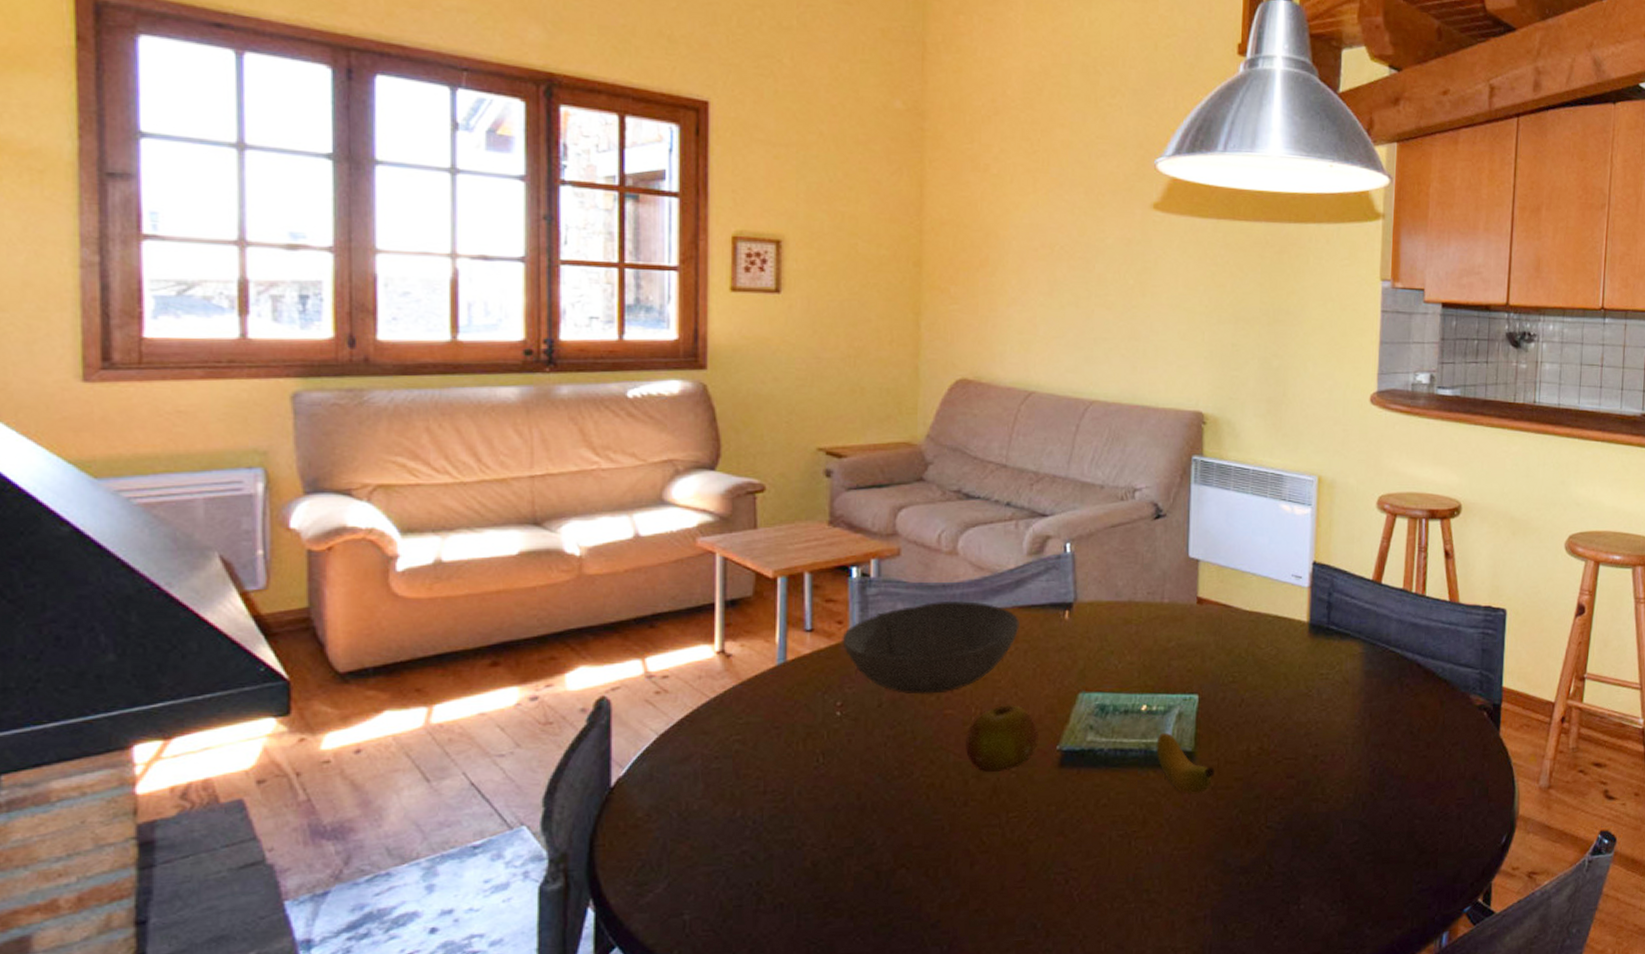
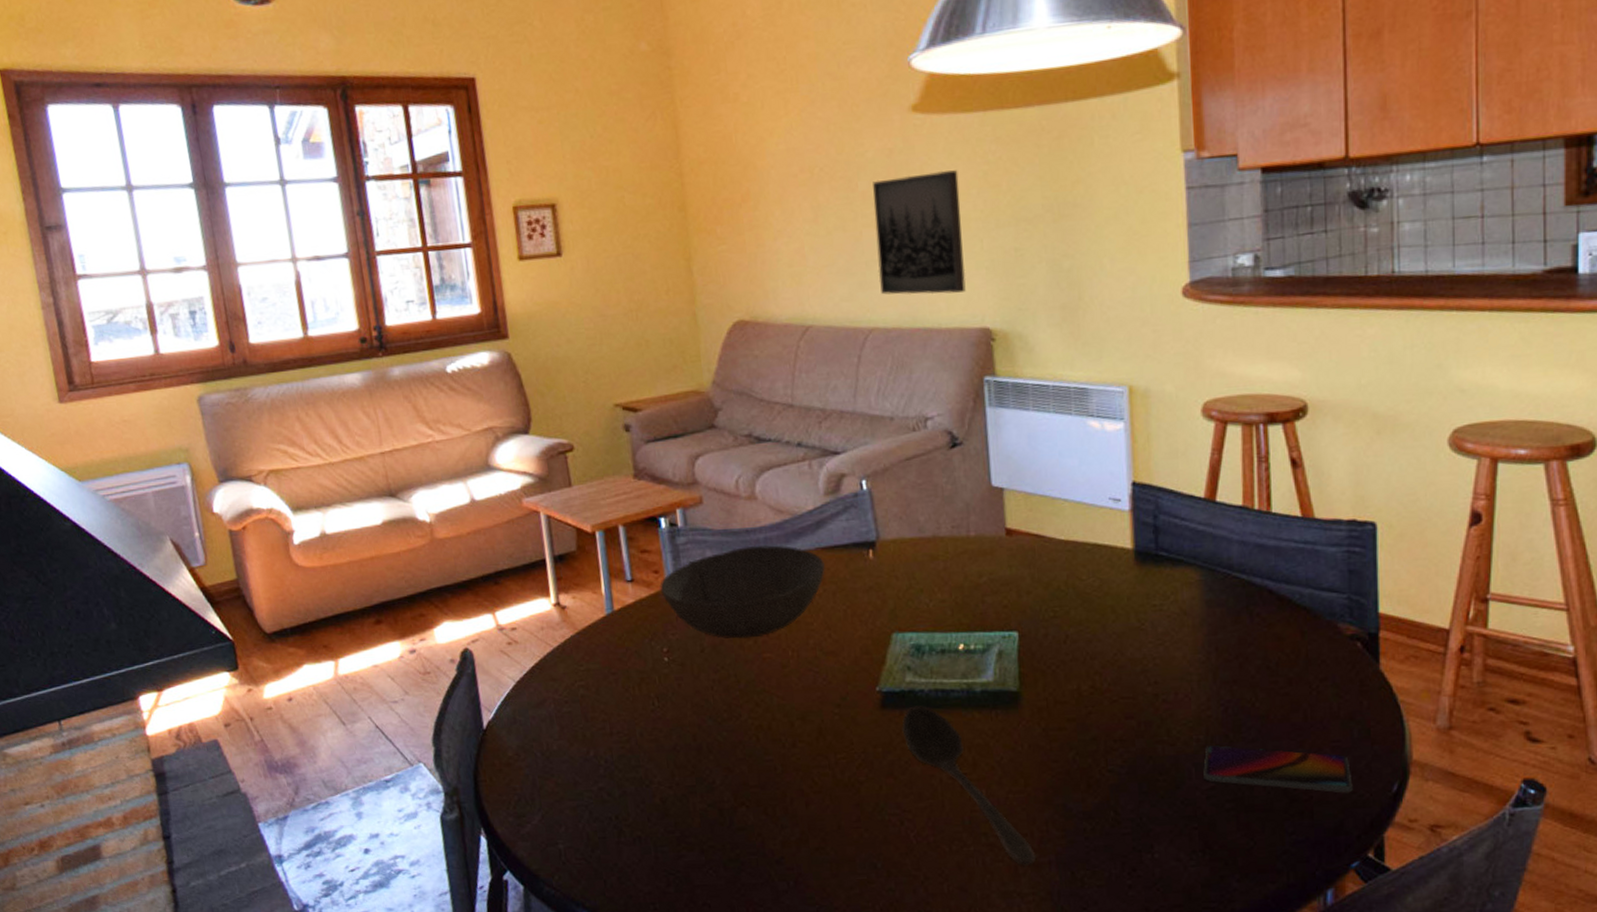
fruit: present [966,705,1039,773] -> none [786,647,857,715]
stirrer: none [1077,764,1193,921] -> present [902,705,1037,866]
wall art: none [1104,265,1189,377] -> present [873,170,966,295]
banana: present [1156,732,1215,795] -> none [978,671,1045,736]
smartphone: none [1349,803,1471,845] -> present [1203,745,1353,793]

